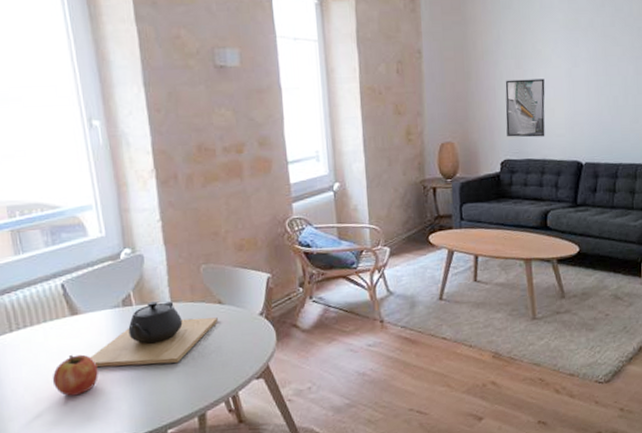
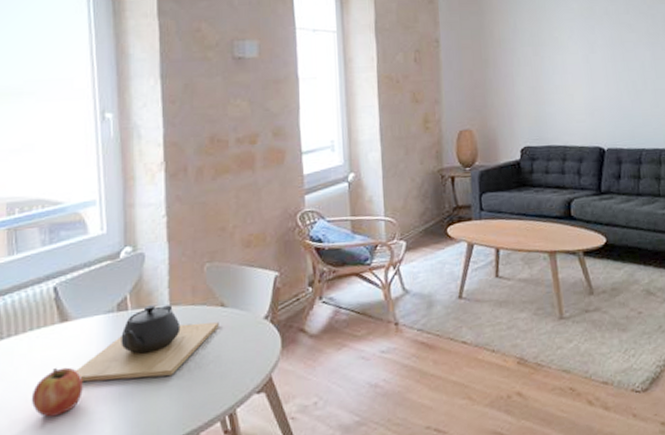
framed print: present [505,79,546,138] -> none [523,65,565,124]

